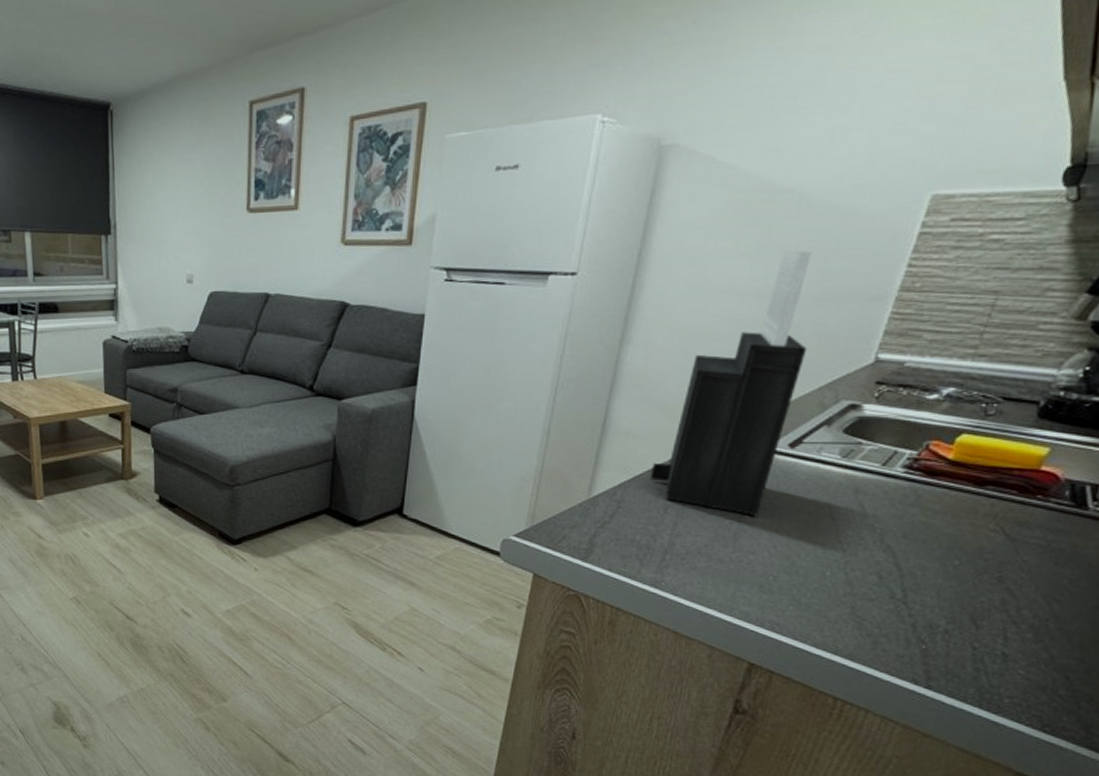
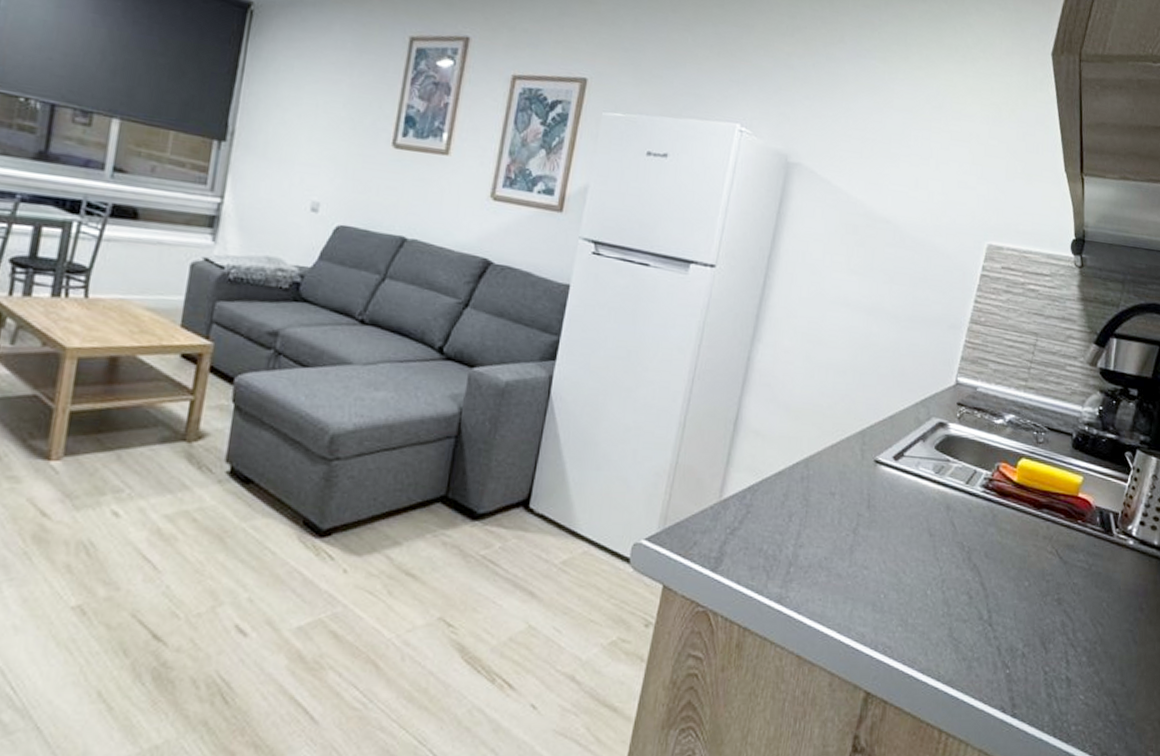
knife block: present [650,251,813,517] -> none [776,274,906,529]

